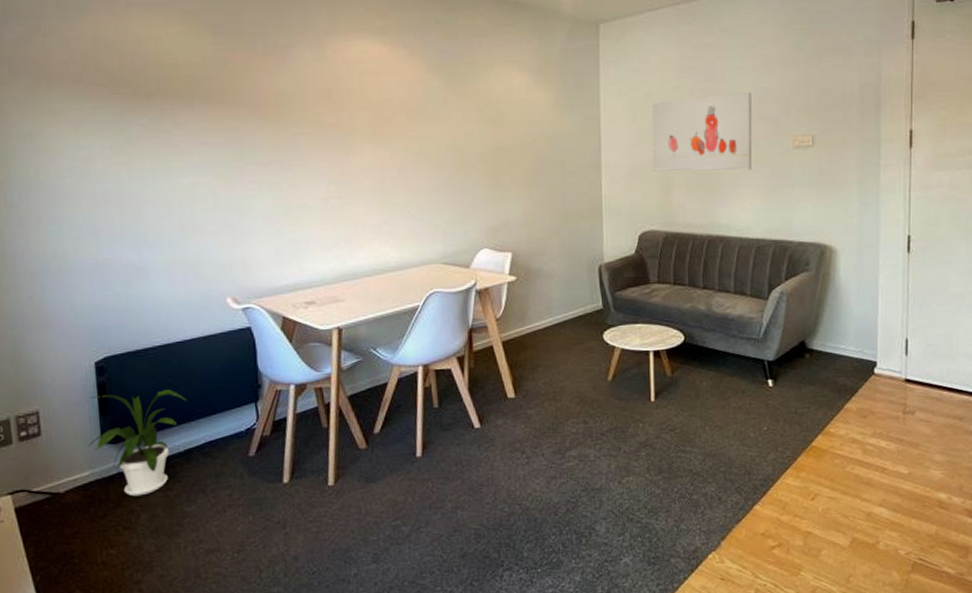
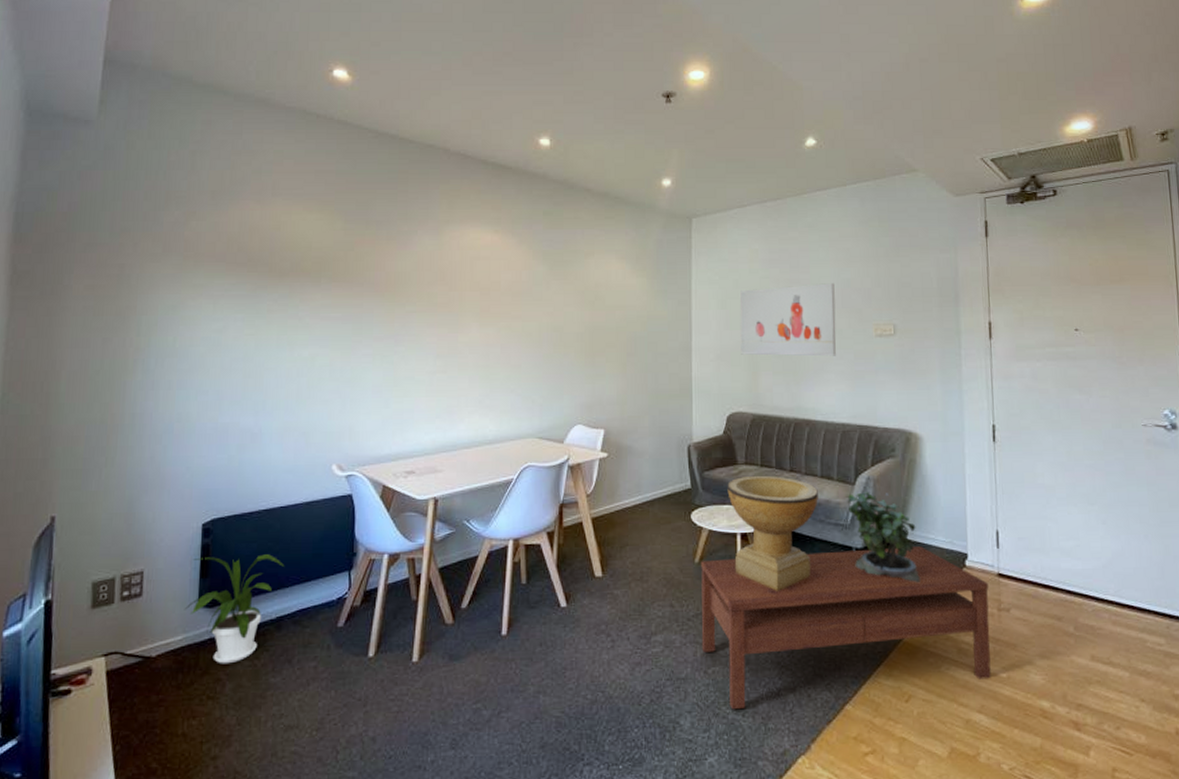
coffee table: none [614,356,895,515] -> present [701,546,991,710]
decorative bowl: none [639,293,731,405] -> present [727,475,818,591]
potted plant: none [760,306,830,391] -> present [847,492,920,582]

